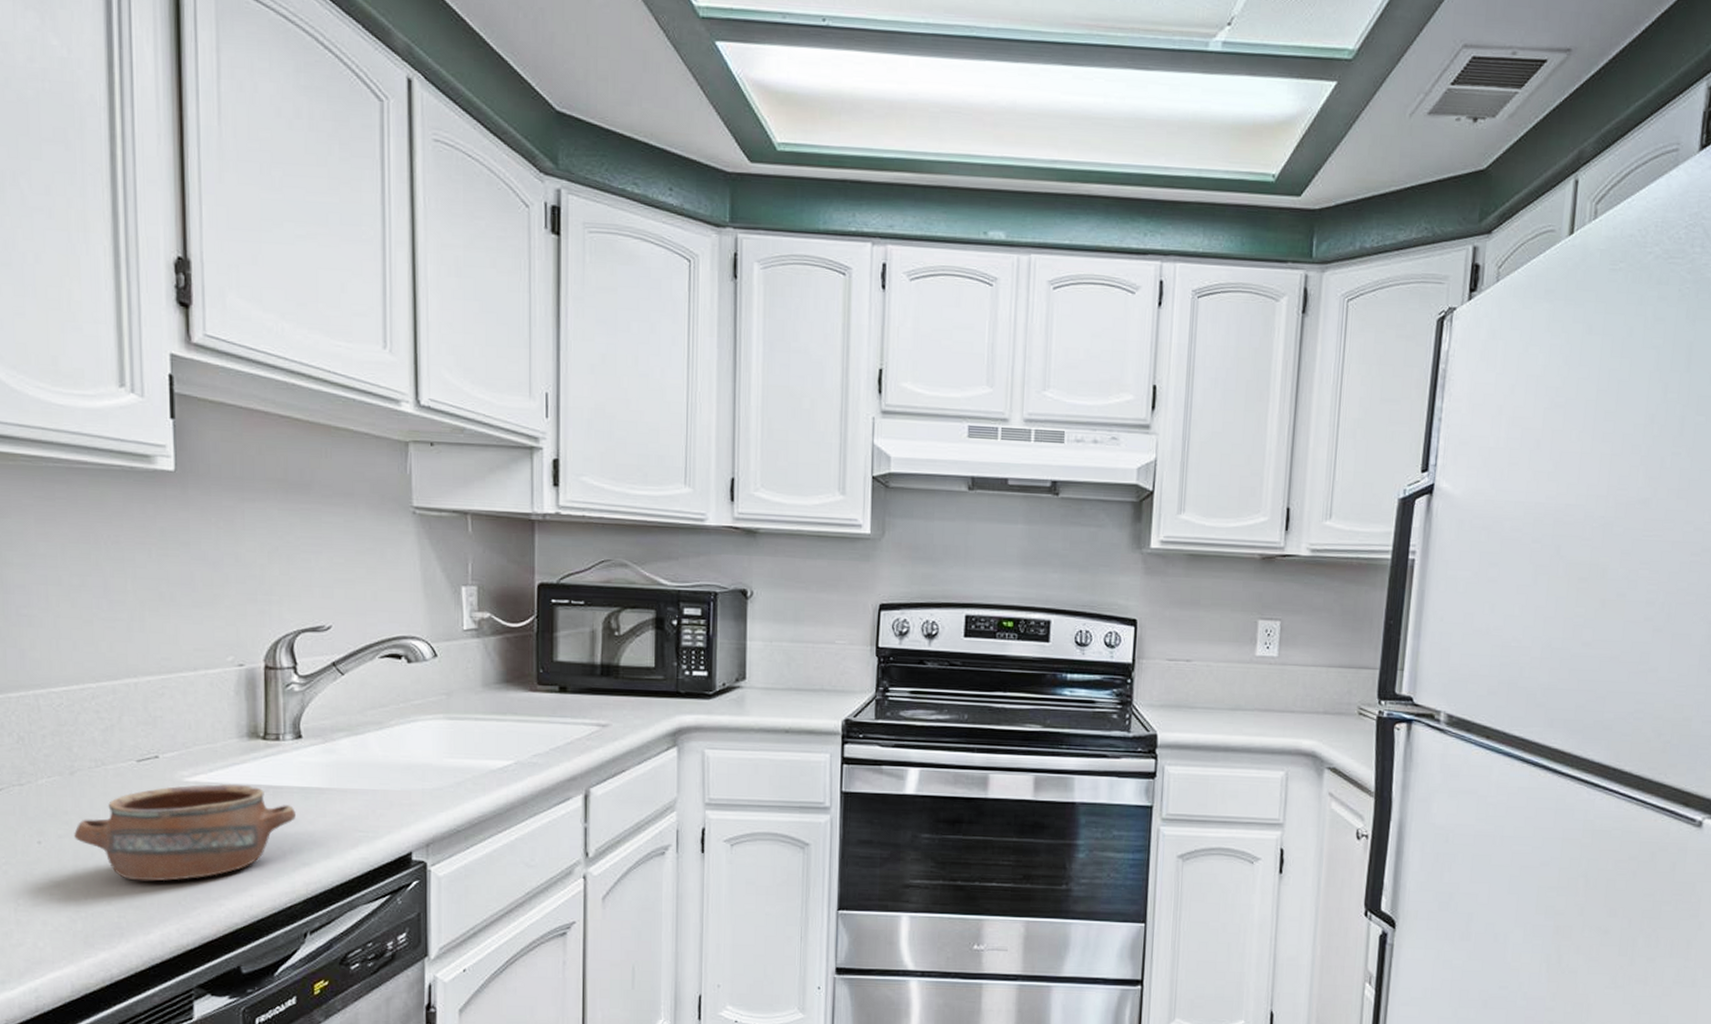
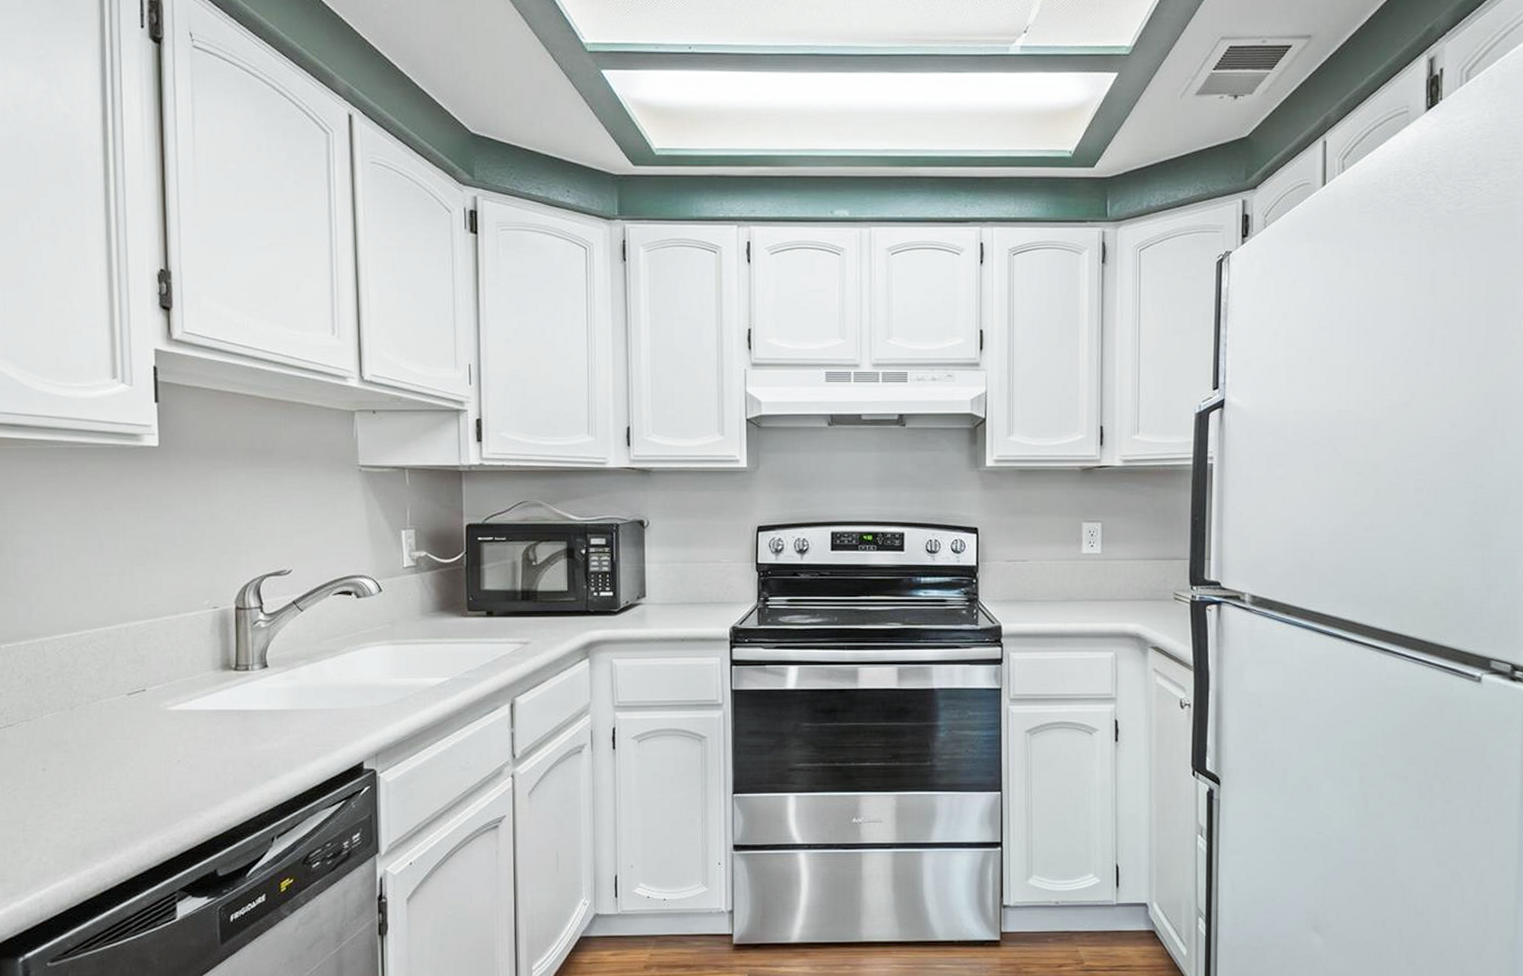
pottery: present [74,783,296,882] -> none [74,710,263,799]

